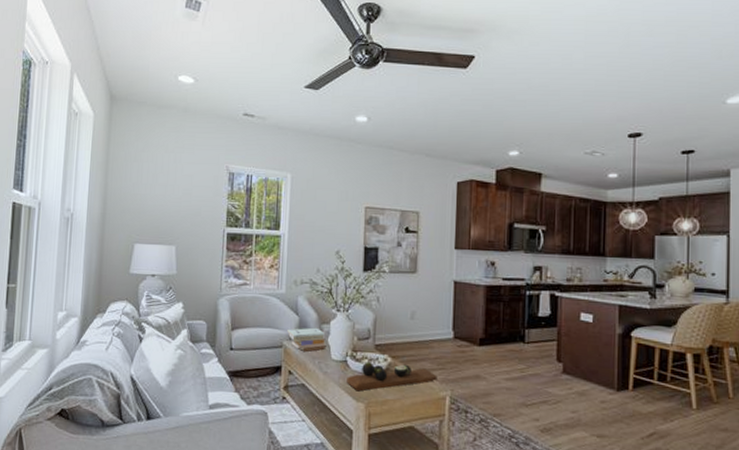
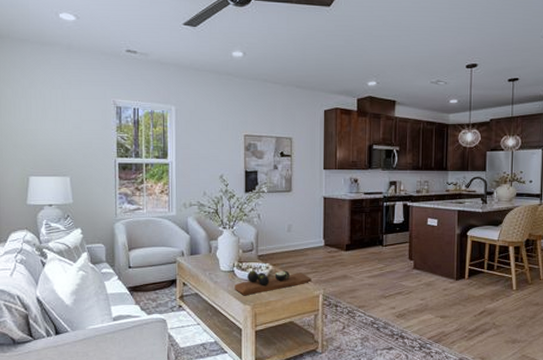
books: present [287,327,326,353] -> none [180,244,214,266]

